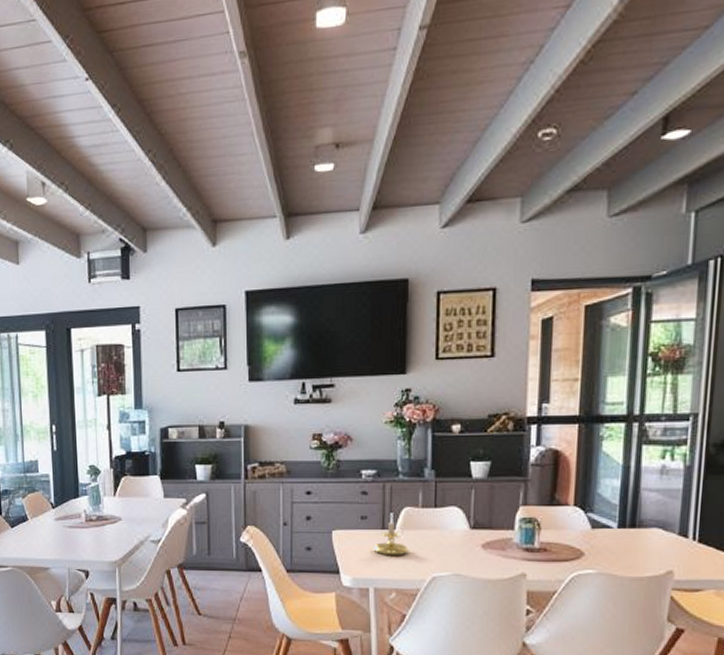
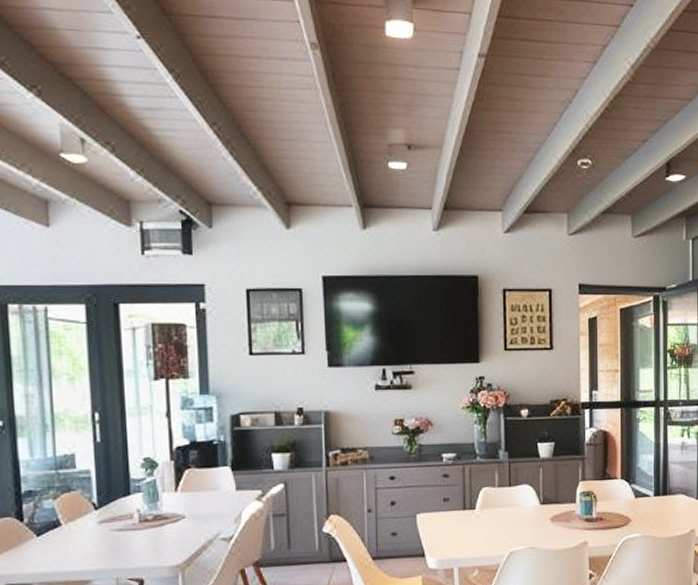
candle holder: present [373,513,409,556] -> none [456,493,489,536]

